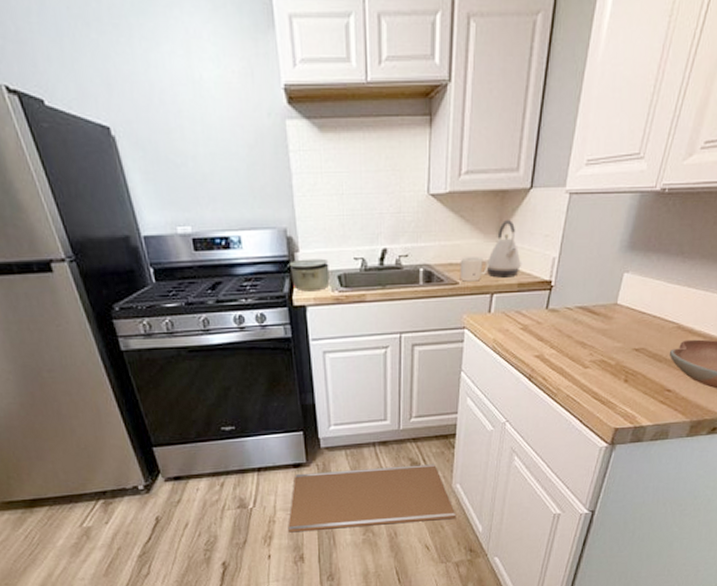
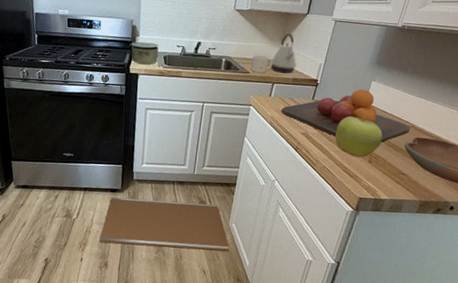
chopping board: none [506,286,677,355] -> present [281,89,411,143]
fruit: none [579,323,641,377] -> present [335,116,383,157]

